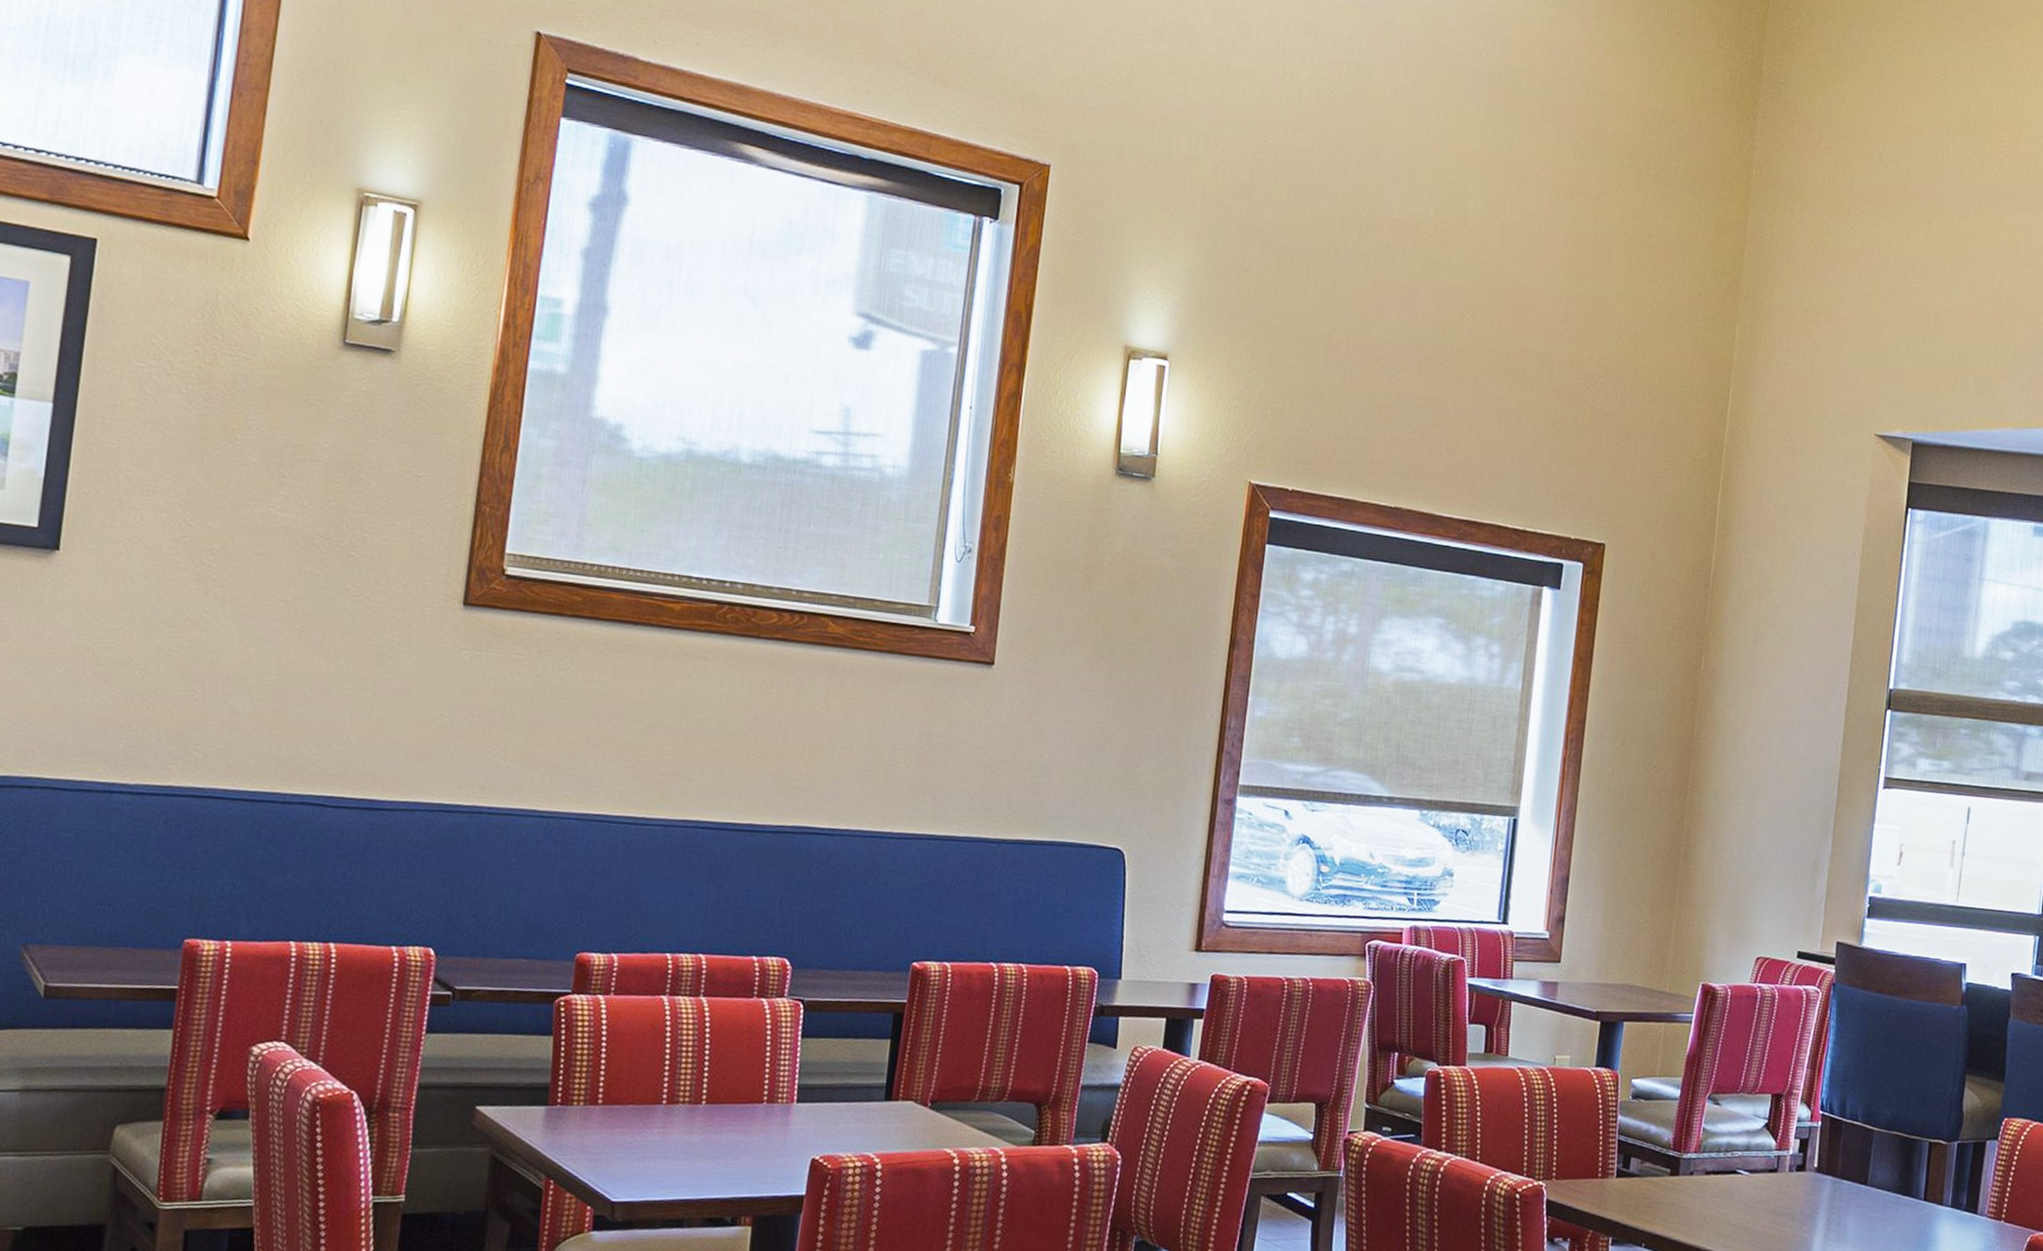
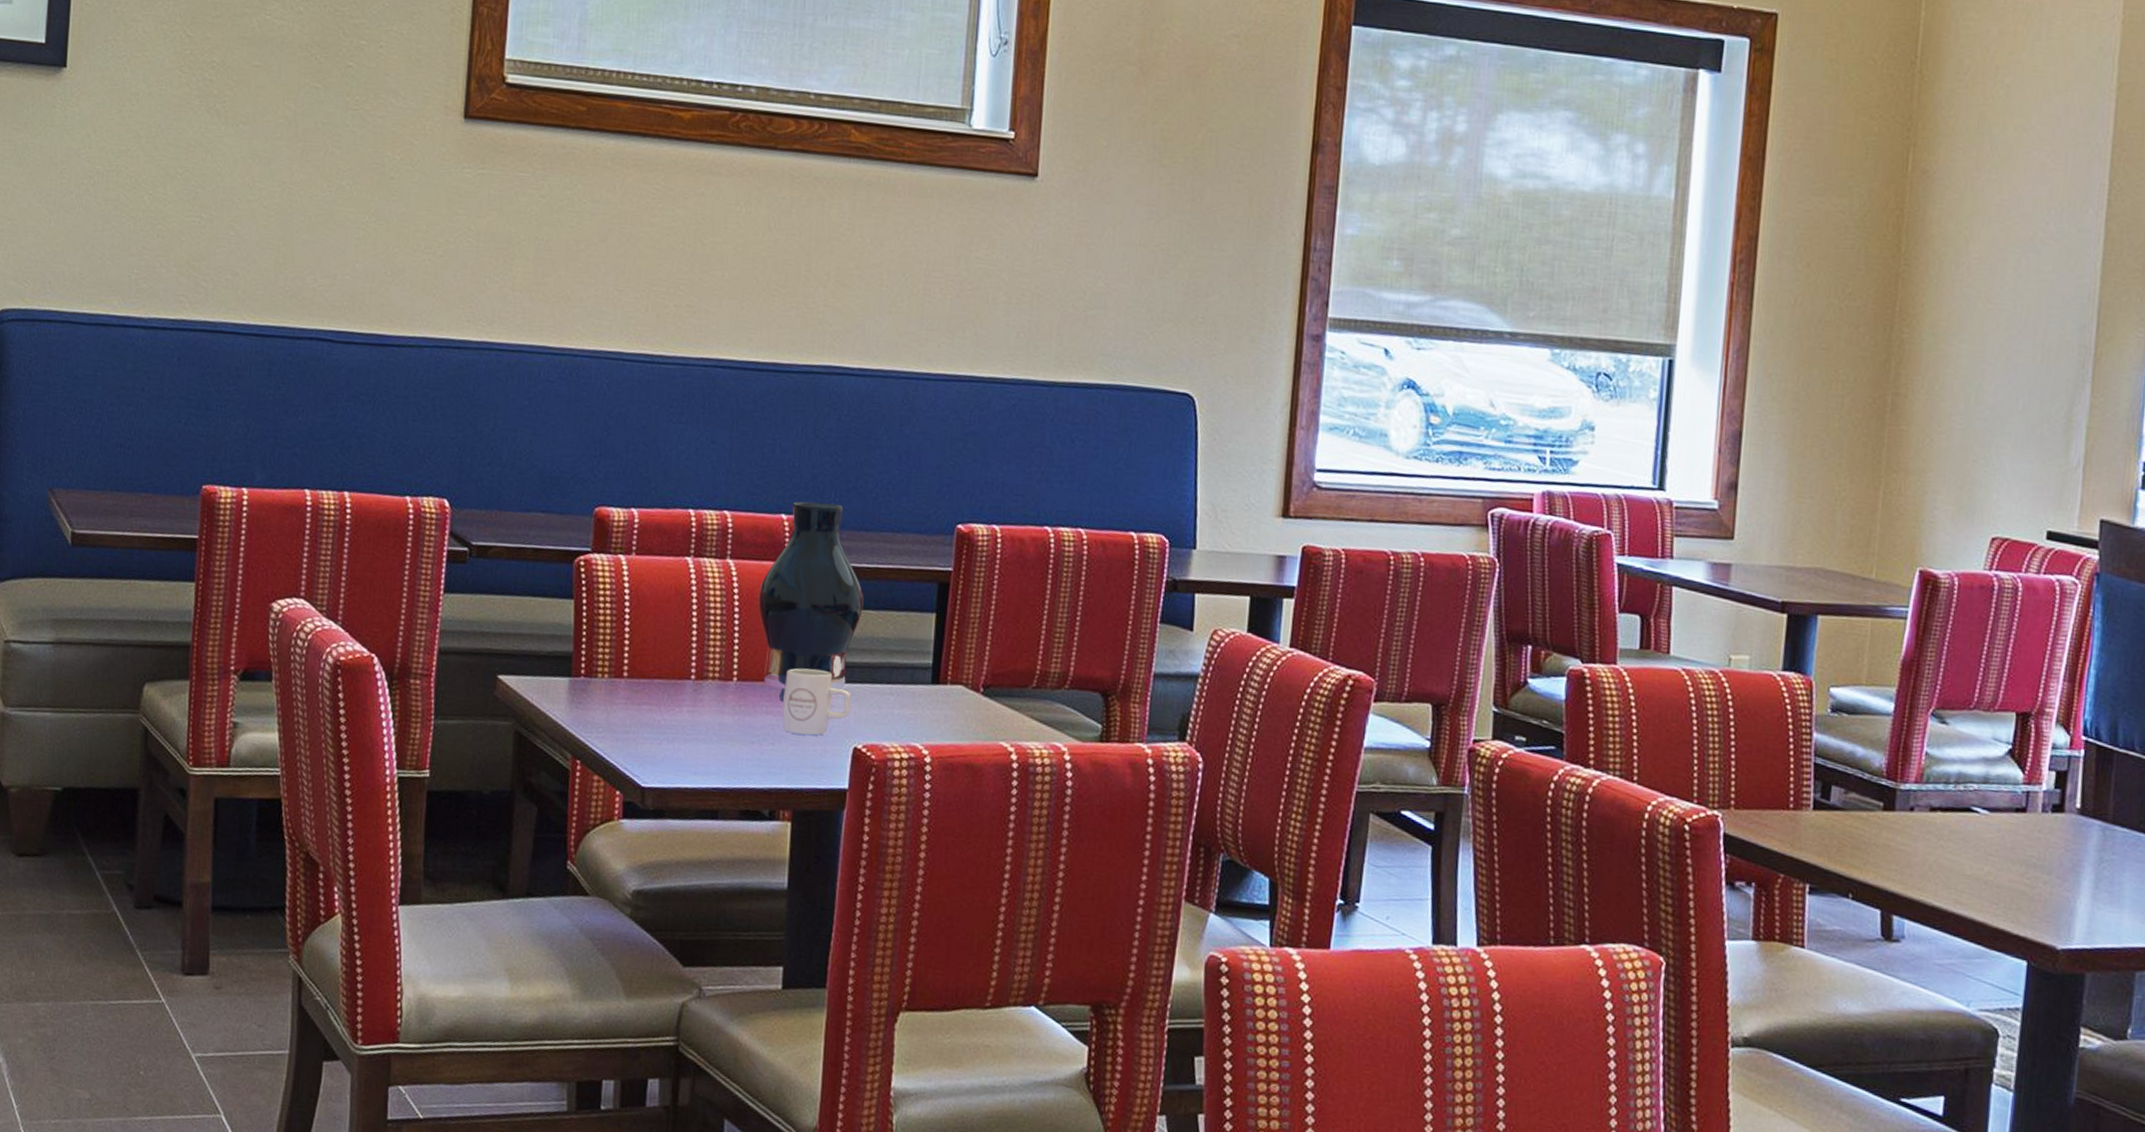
vase: none [727,945,826,1121] -> present [757,501,864,702]
mug: none [747,1090,811,1150] -> present [782,668,851,736]

